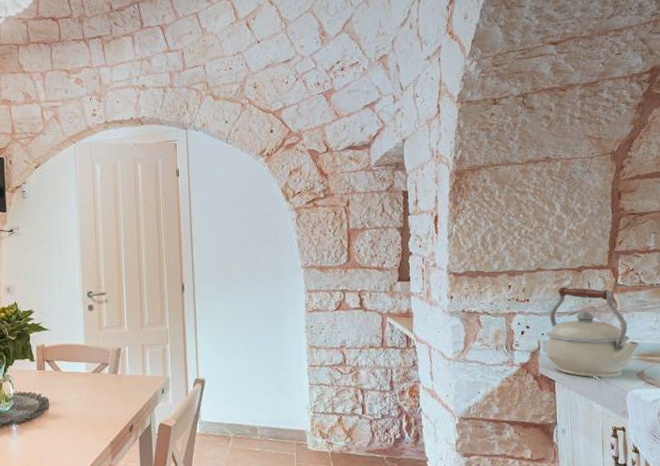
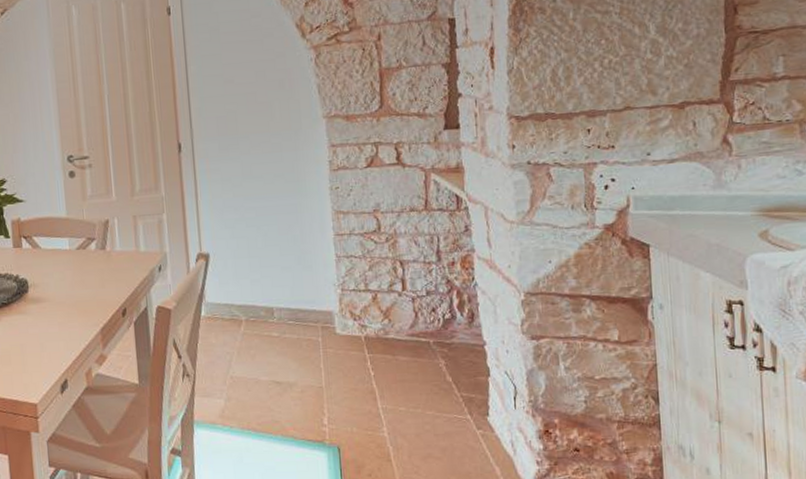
kettle: present [545,287,640,378] -> none [636,128,763,240]

